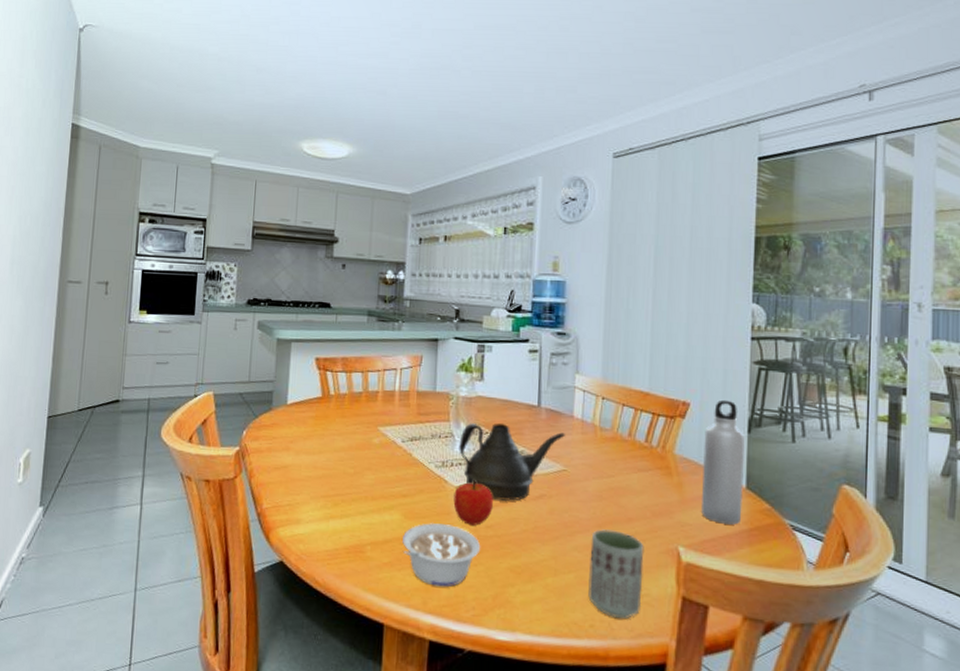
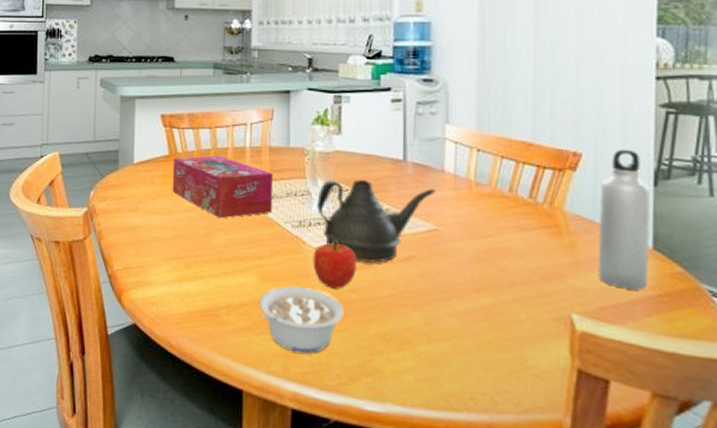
tissue box: none [323,398,419,459] -> present [172,155,273,219]
cup: present [588,529,644,619] -> none [467,294,531,392]

